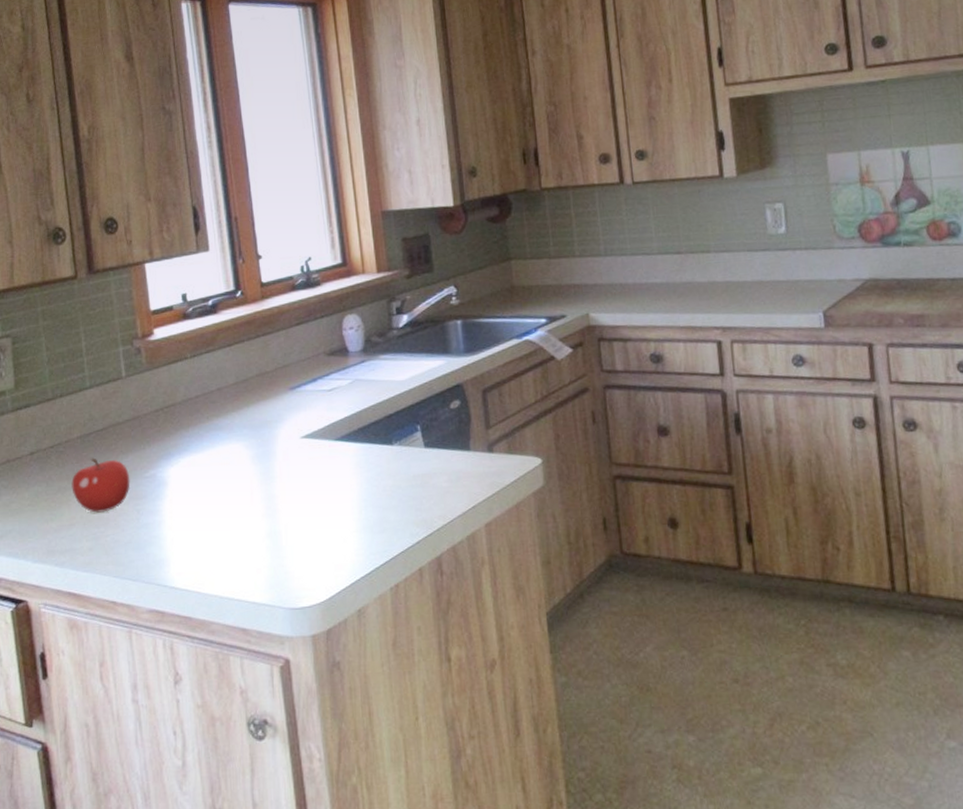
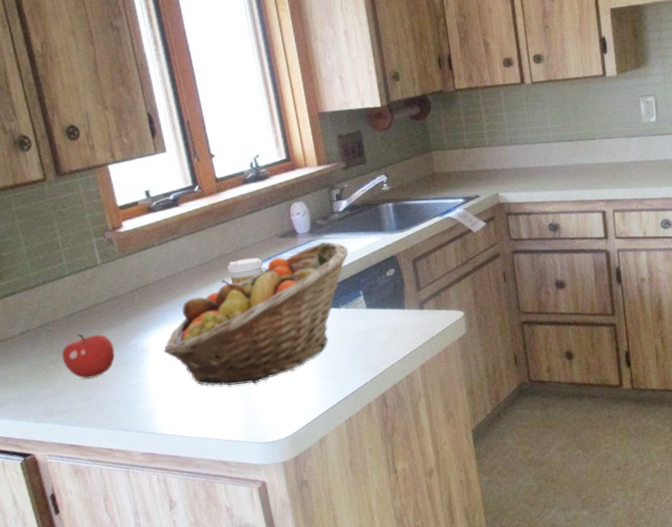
fruit basket: none [185,362,408,534] -> present [164,241,349,386]
coffee cup: none [266,378,307,410] -> present [228,258,263,285]

